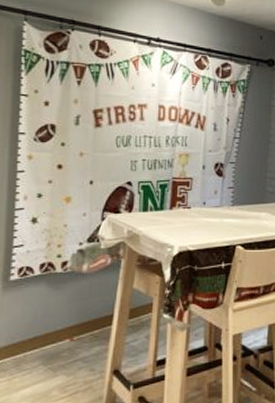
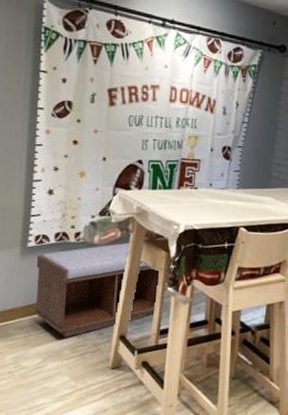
bench: none [18,269,153,378] -> present [33,242,159,338]

